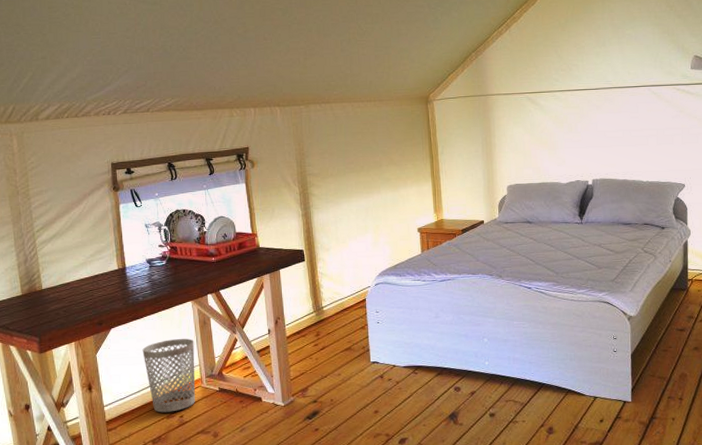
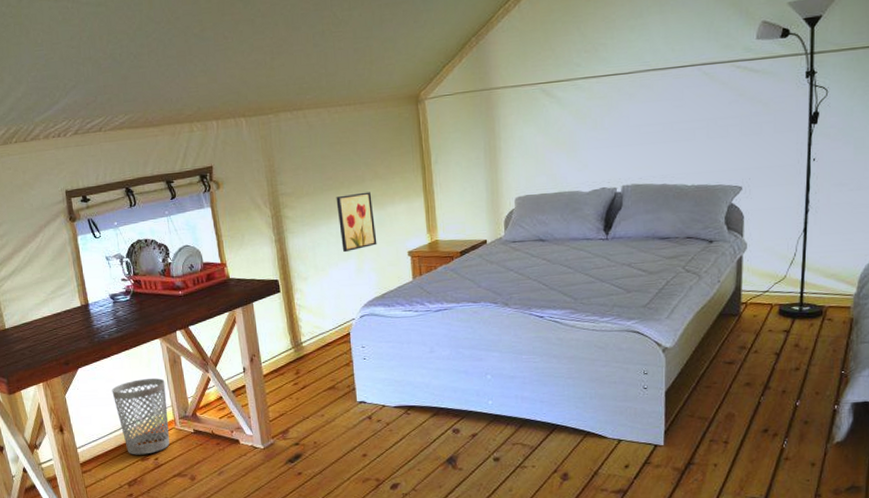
wall art: none [357,175,391,228] -> present [336,192,377,253]

